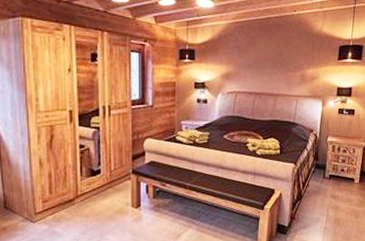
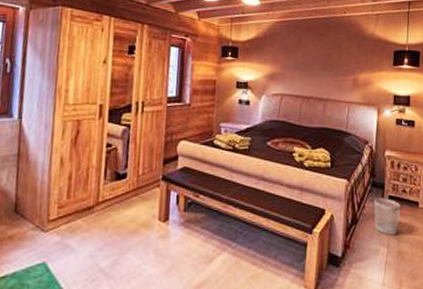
wastebasket: none [317,177,339,207] -> present [374,198,401,235]

